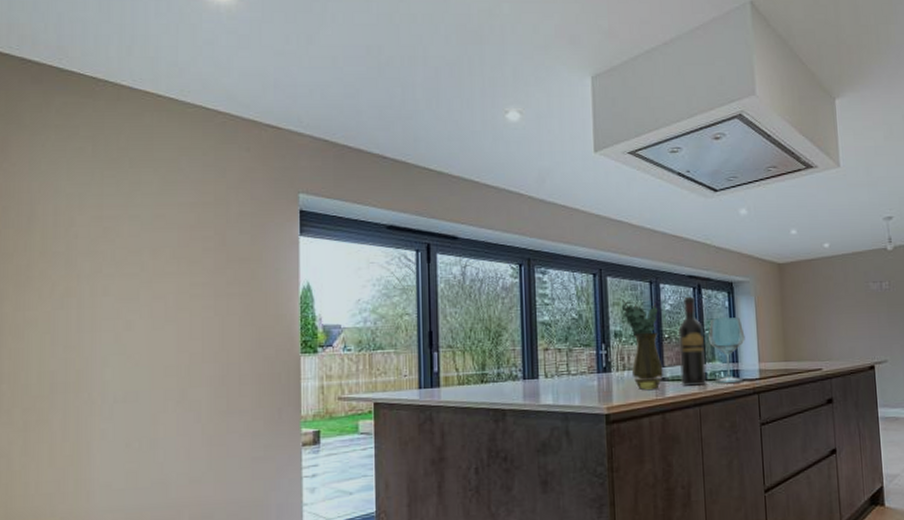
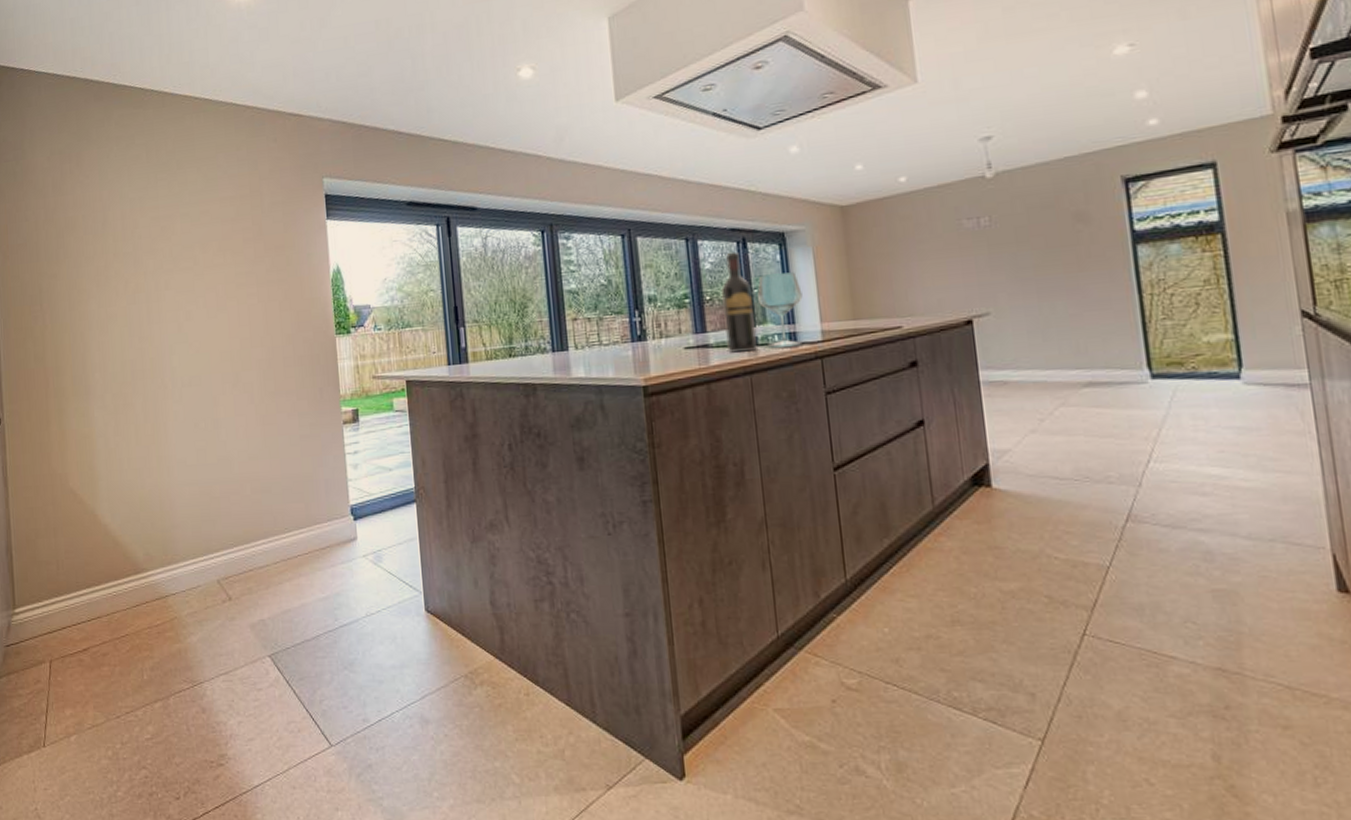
vase: present [621,300,663,390] -> none [654,261,706,359]

